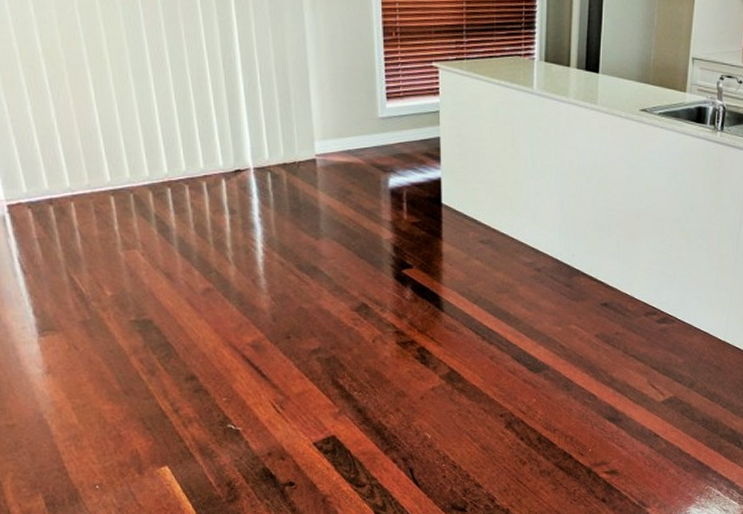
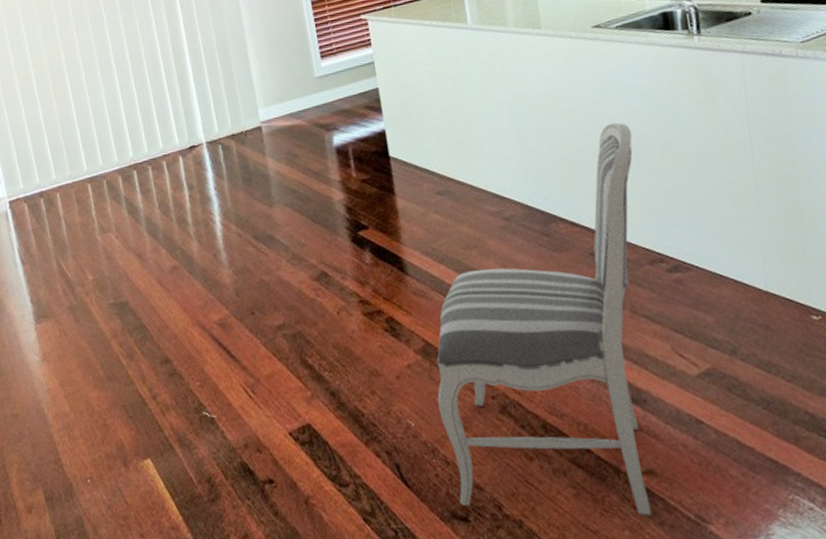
dining chair: none [454,196,652,503] -> present [436,122,652,516]

